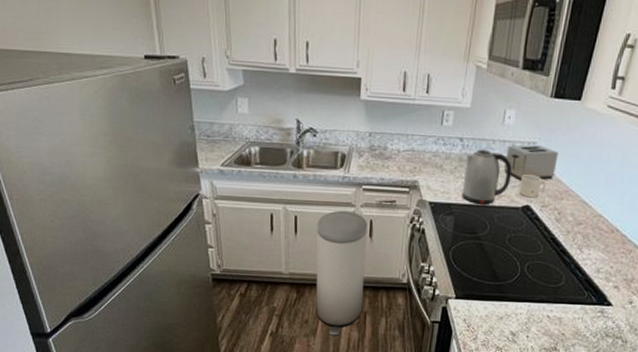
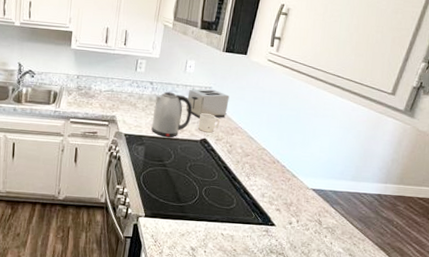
pedal bin: present [316,210,367,336] -> none [26,139,73,248]

